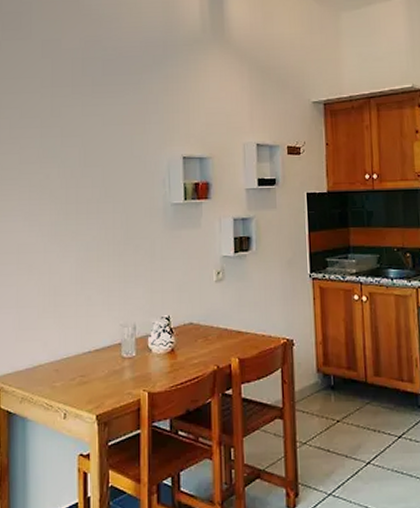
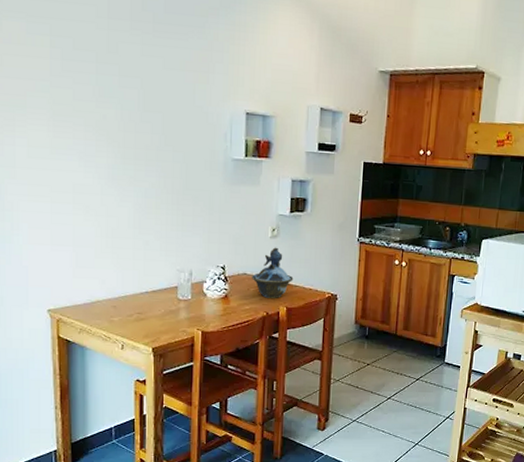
ceramic bowl: none [199,291,244,349] -> present [252,247,294,298]

